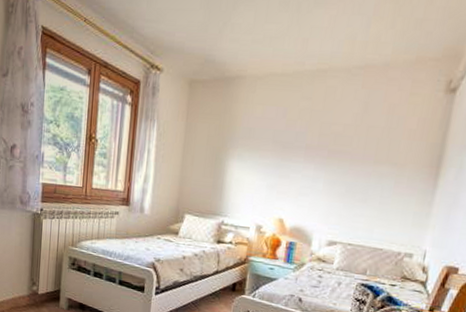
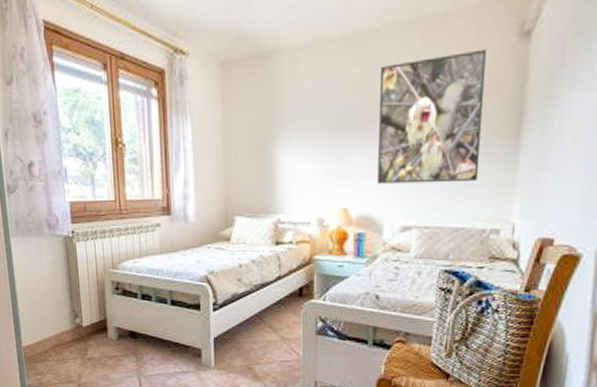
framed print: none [312,98,418,209] -> present [378,49,488,184]

